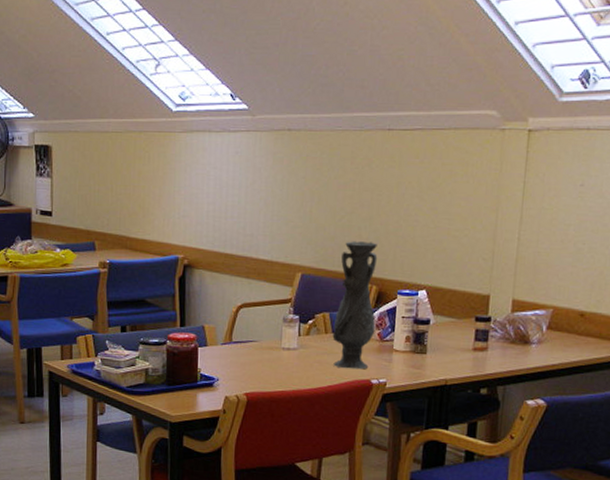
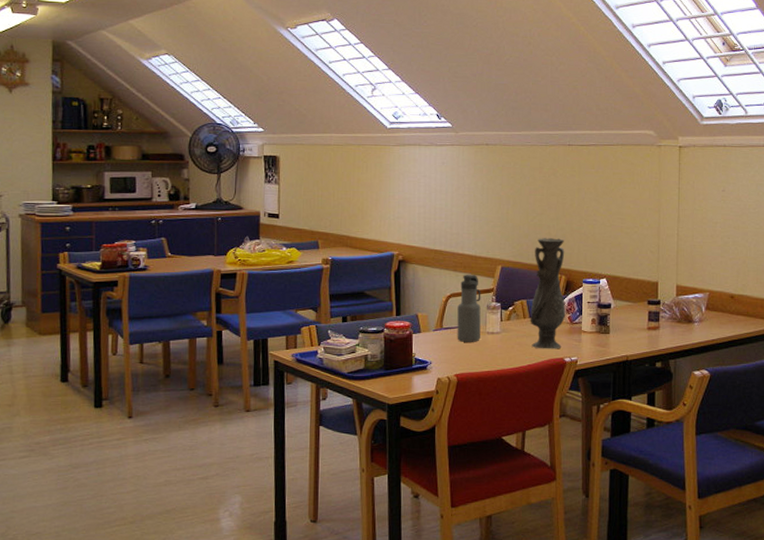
water bottle: none [248,281,277,359] -> present [457,274,481,342]

